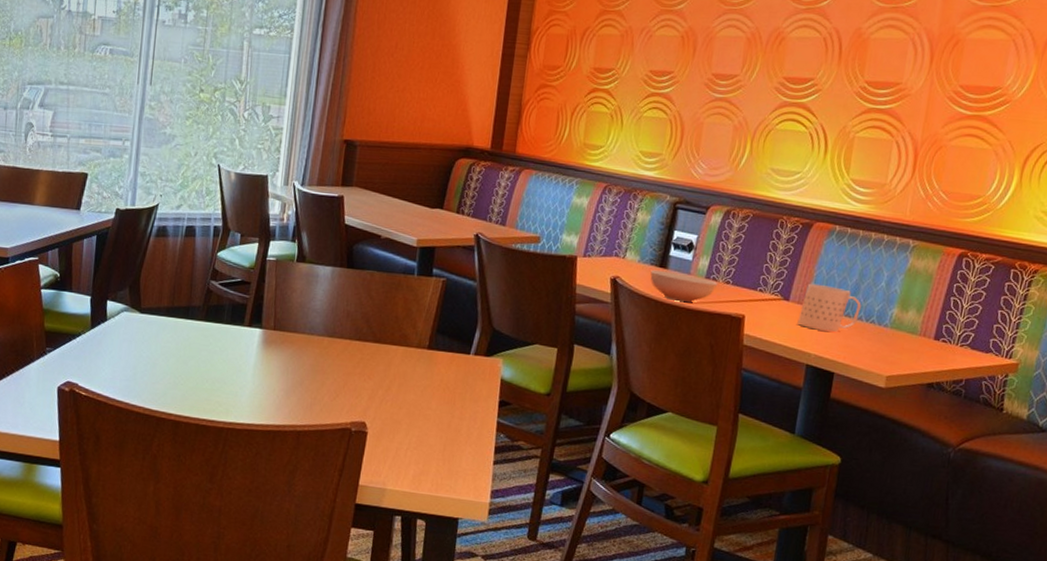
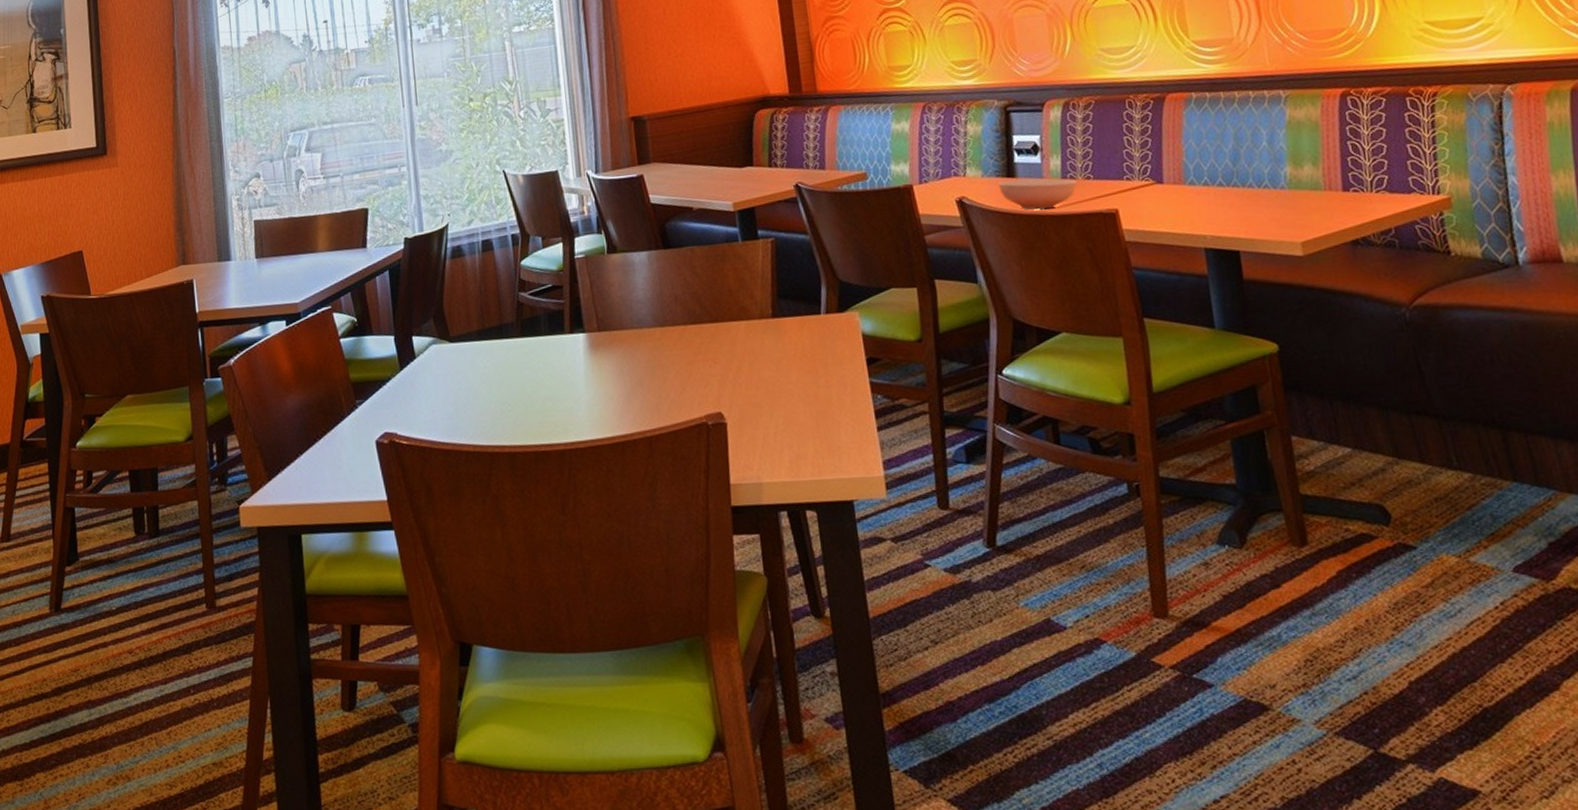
mug: present [797,283,862,333] -> none [1178,158,1248,209]

